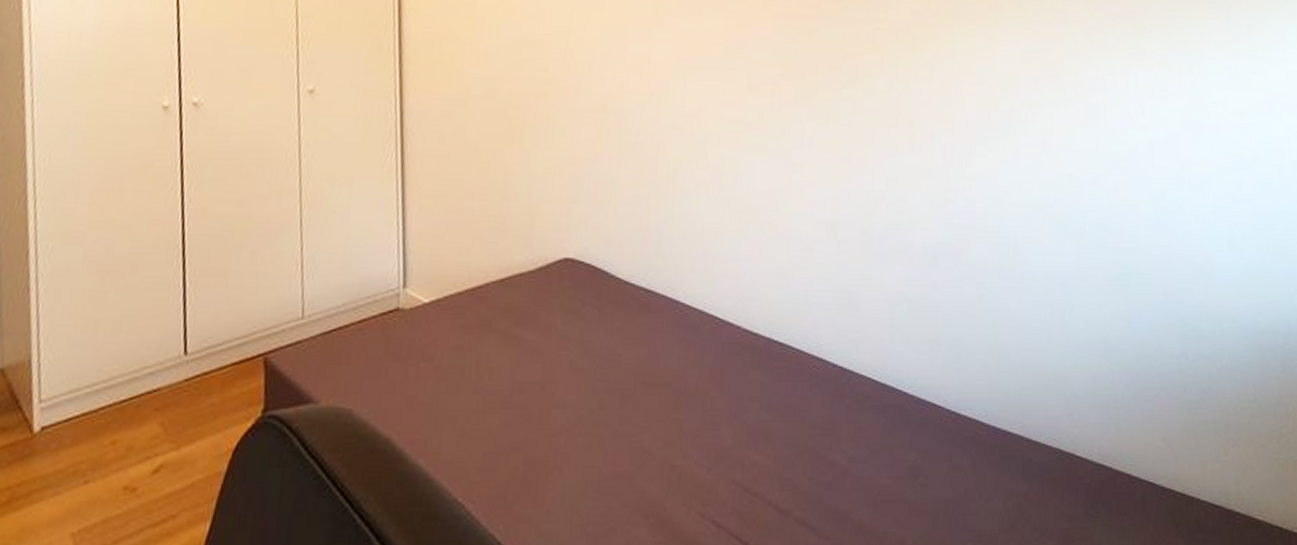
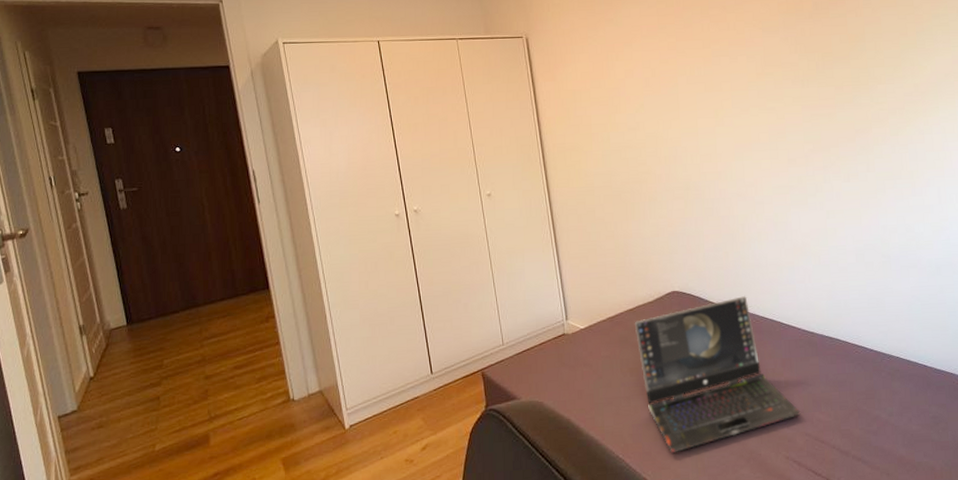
laptop computer: none [503,274,728,500] -> present [634,296,801,454]

